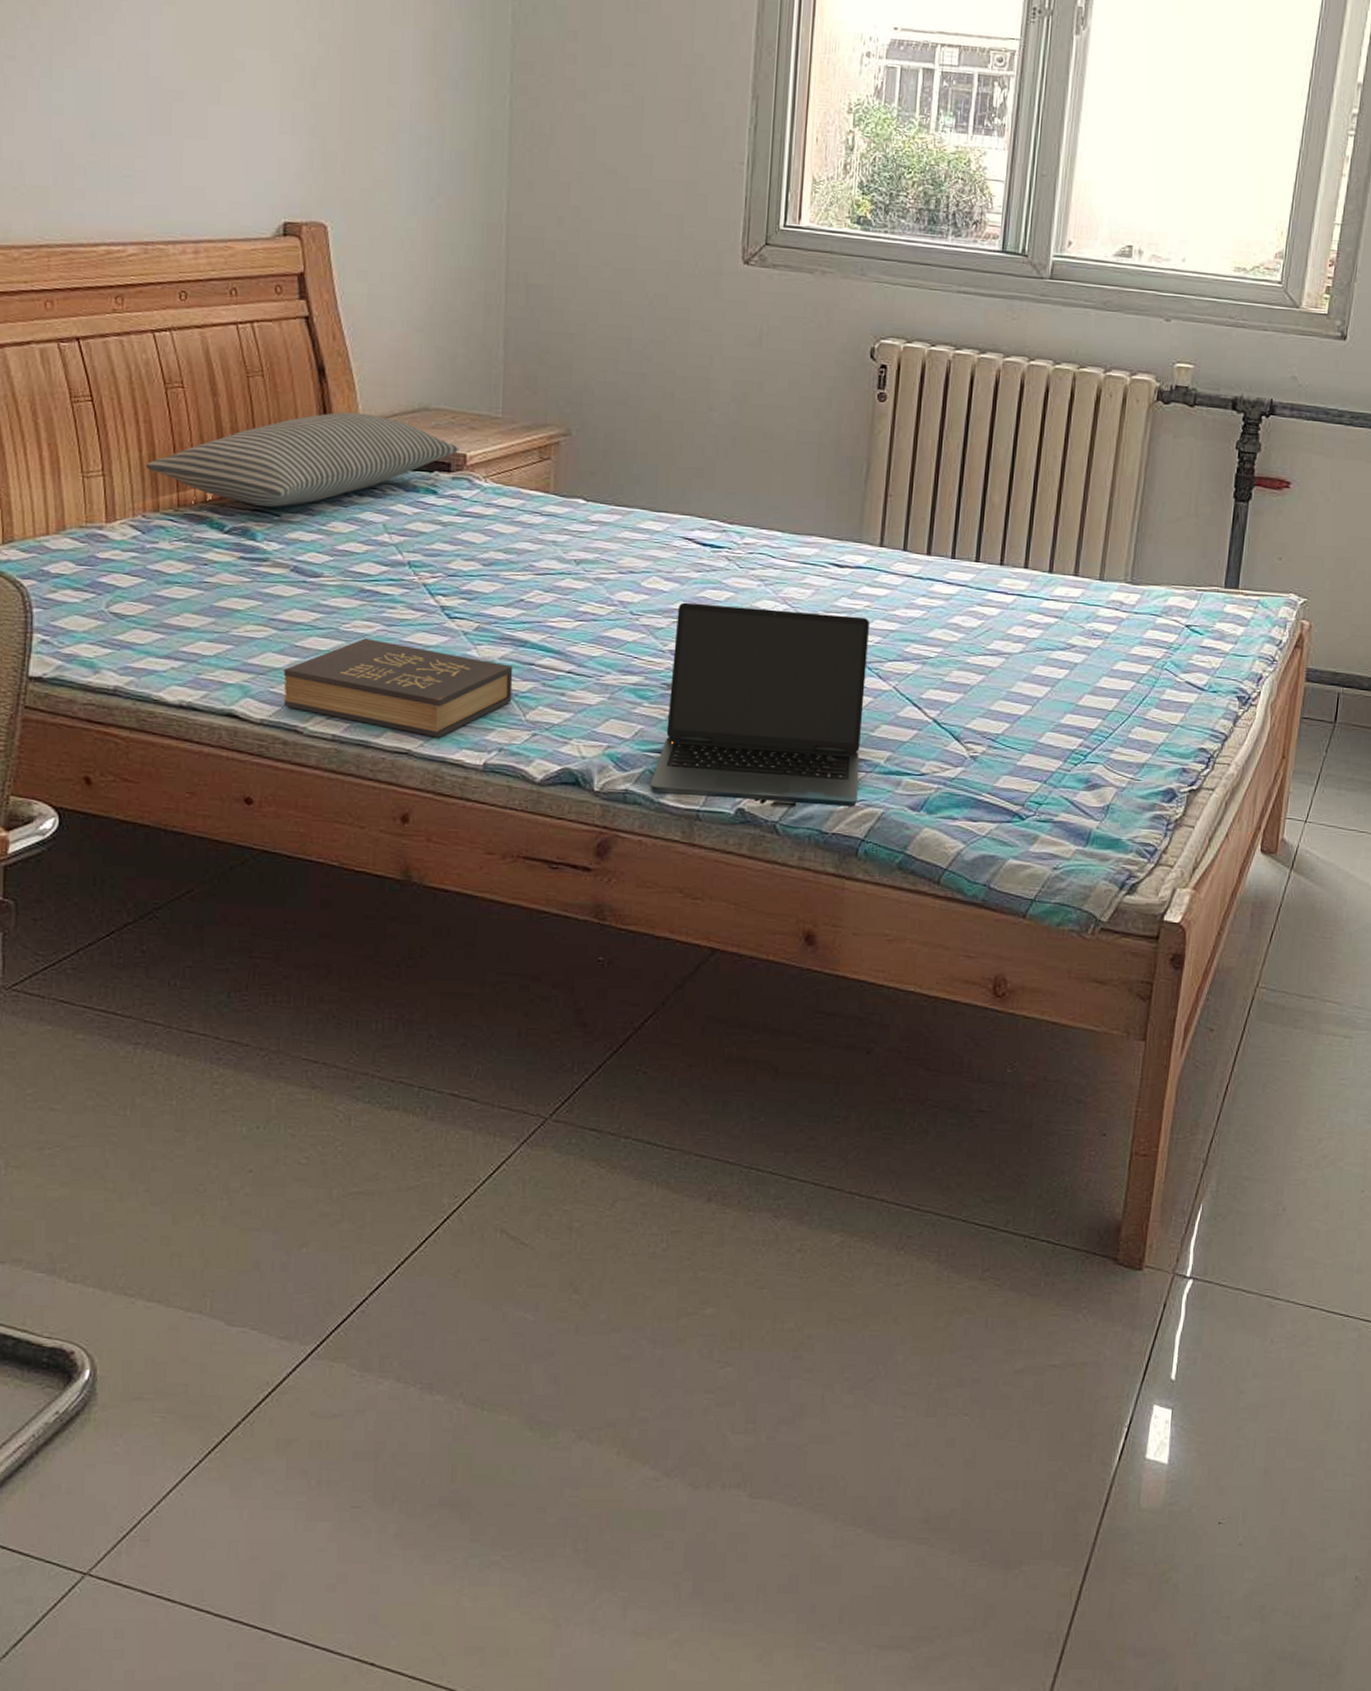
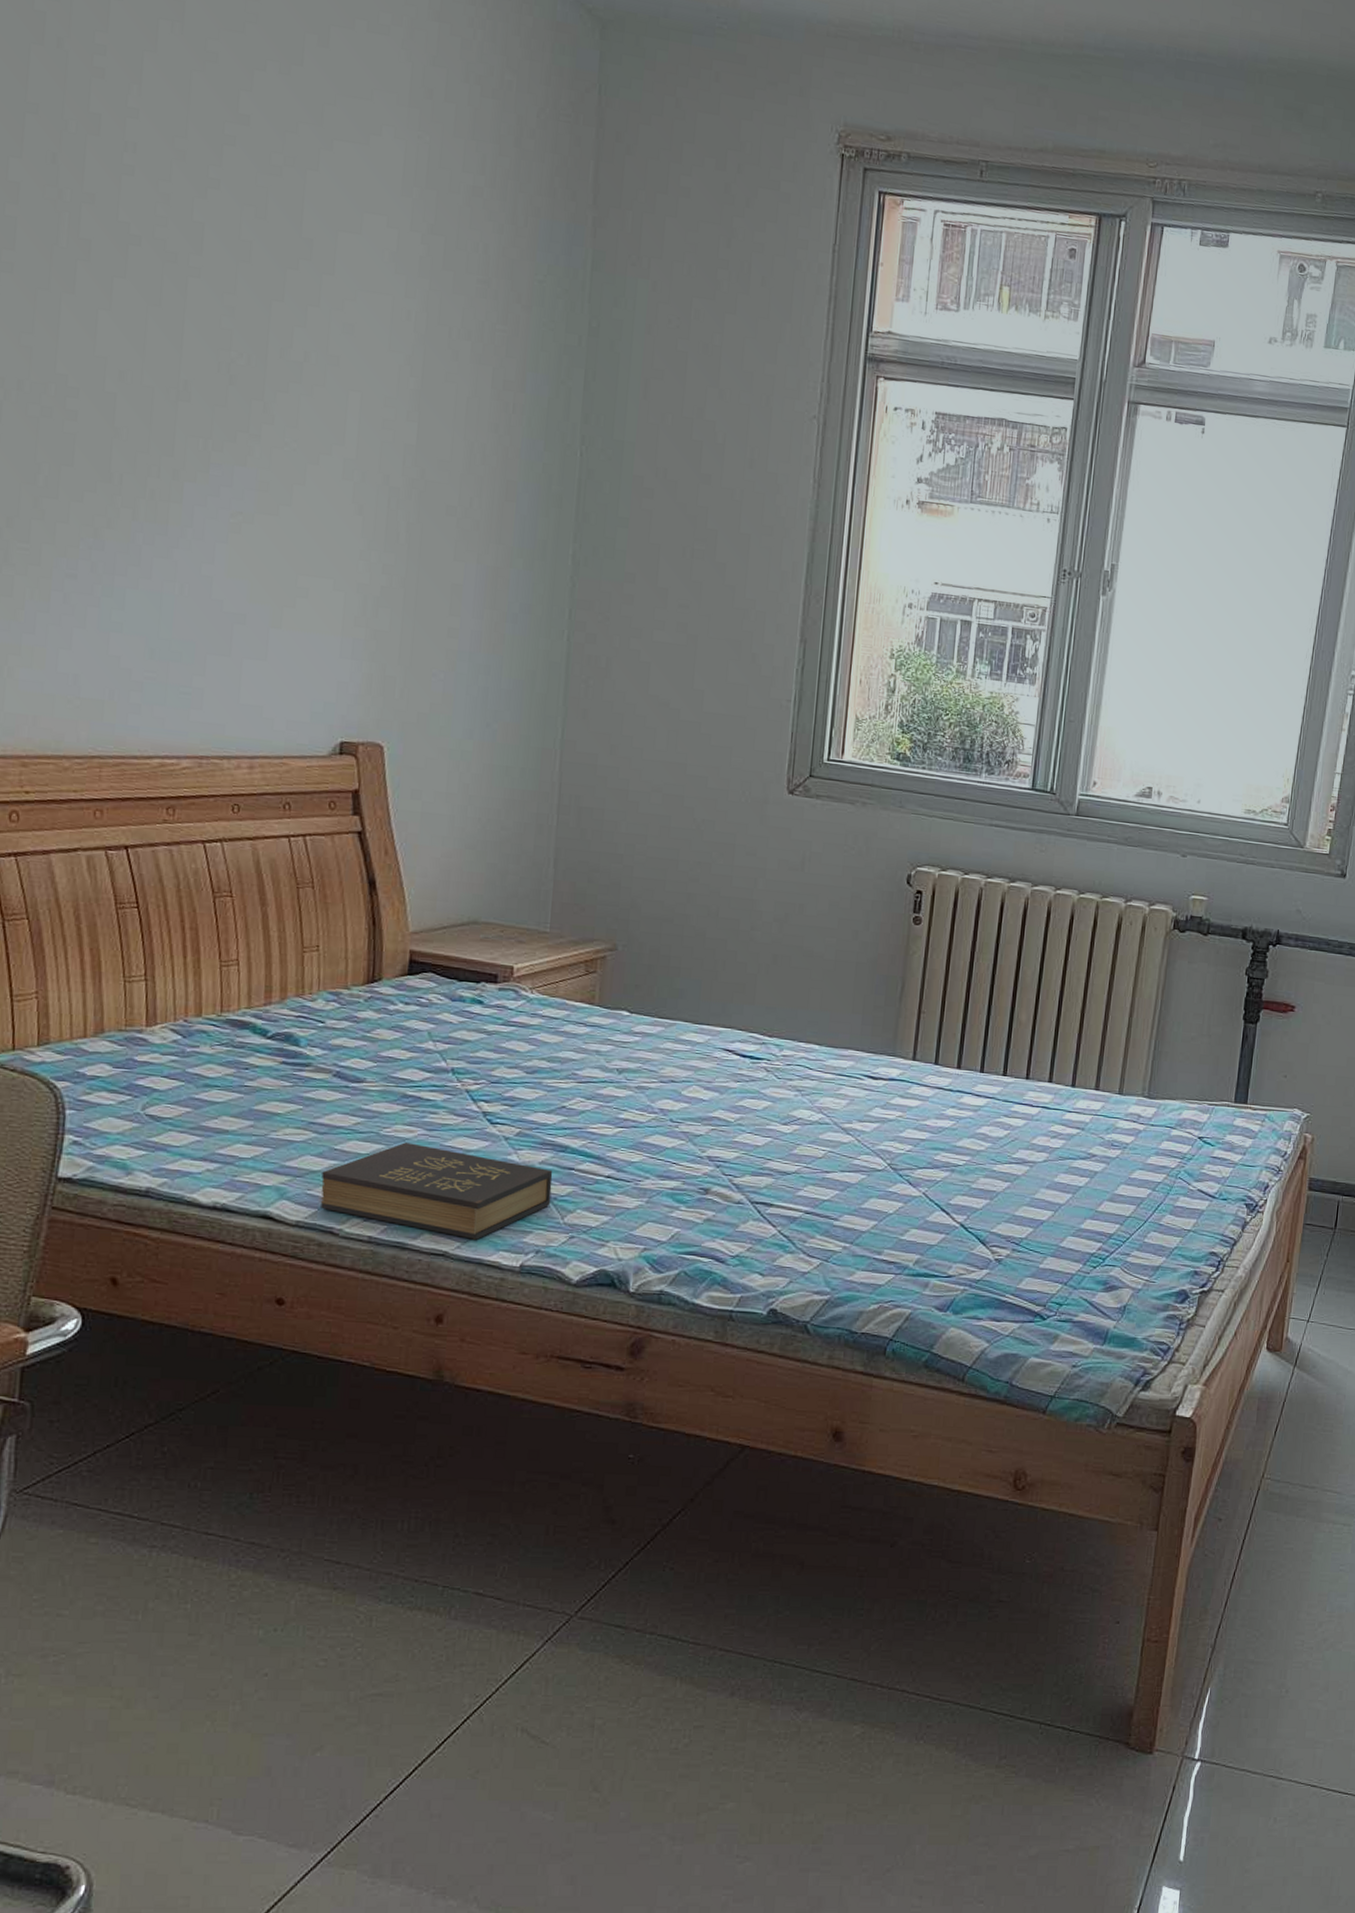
pillow: present [146,412,459,508] -> none [190,923,507,1014]
laptop: present [649,602,869,807] -> none [684,1110,901,1308]

